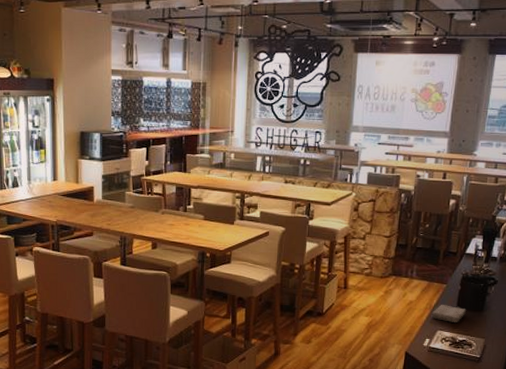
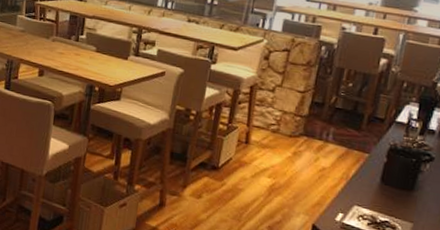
washcloth: present [431,305,466,322] -> none [347,176,392,200]

